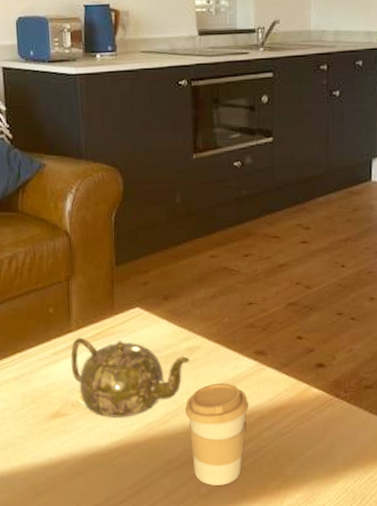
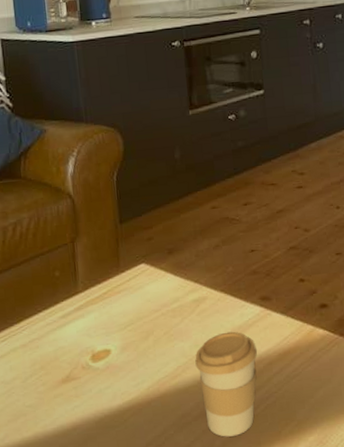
teapot: present [70,337,189,417] -> none [78,298,196,377]

